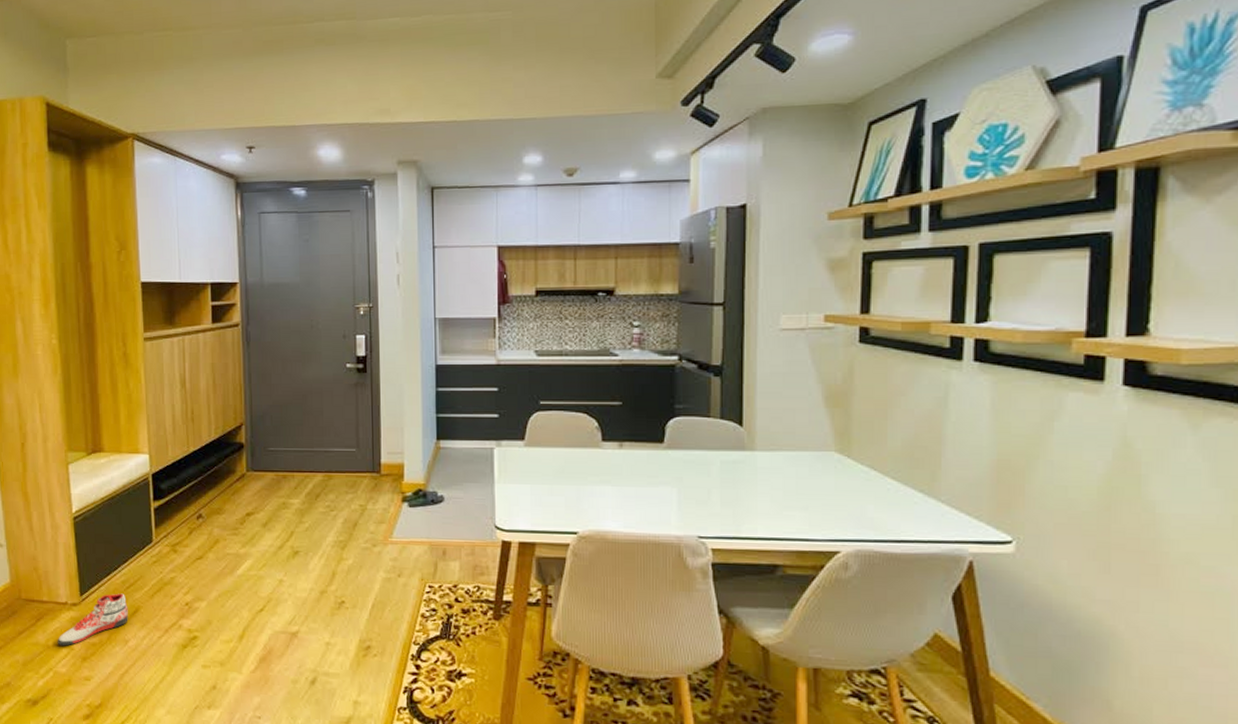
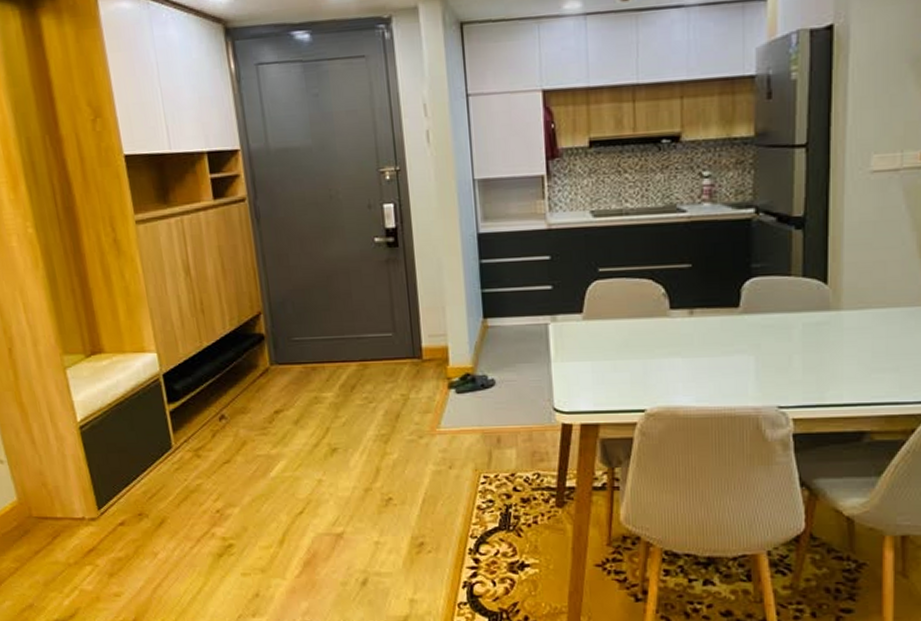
sneaker: present [57,593,128,646] -> none [78,504,155,563]

